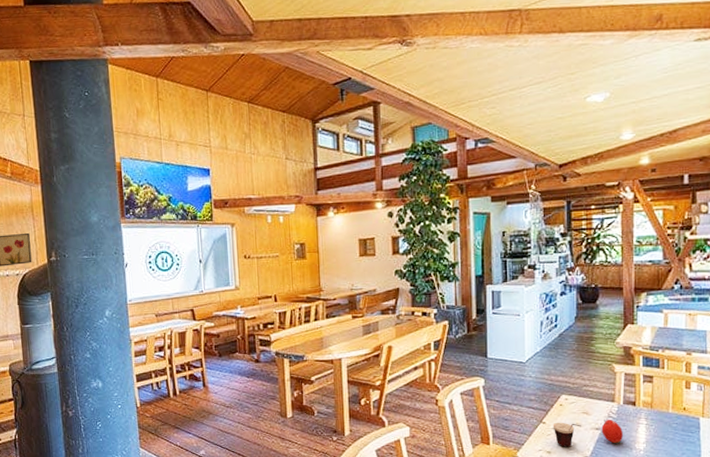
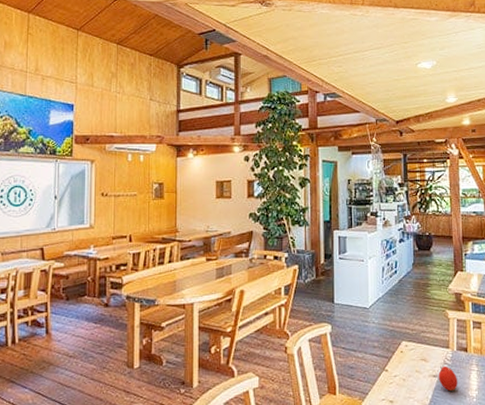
cup: present [552,422,581,447] -> none [394,369,420,396]

